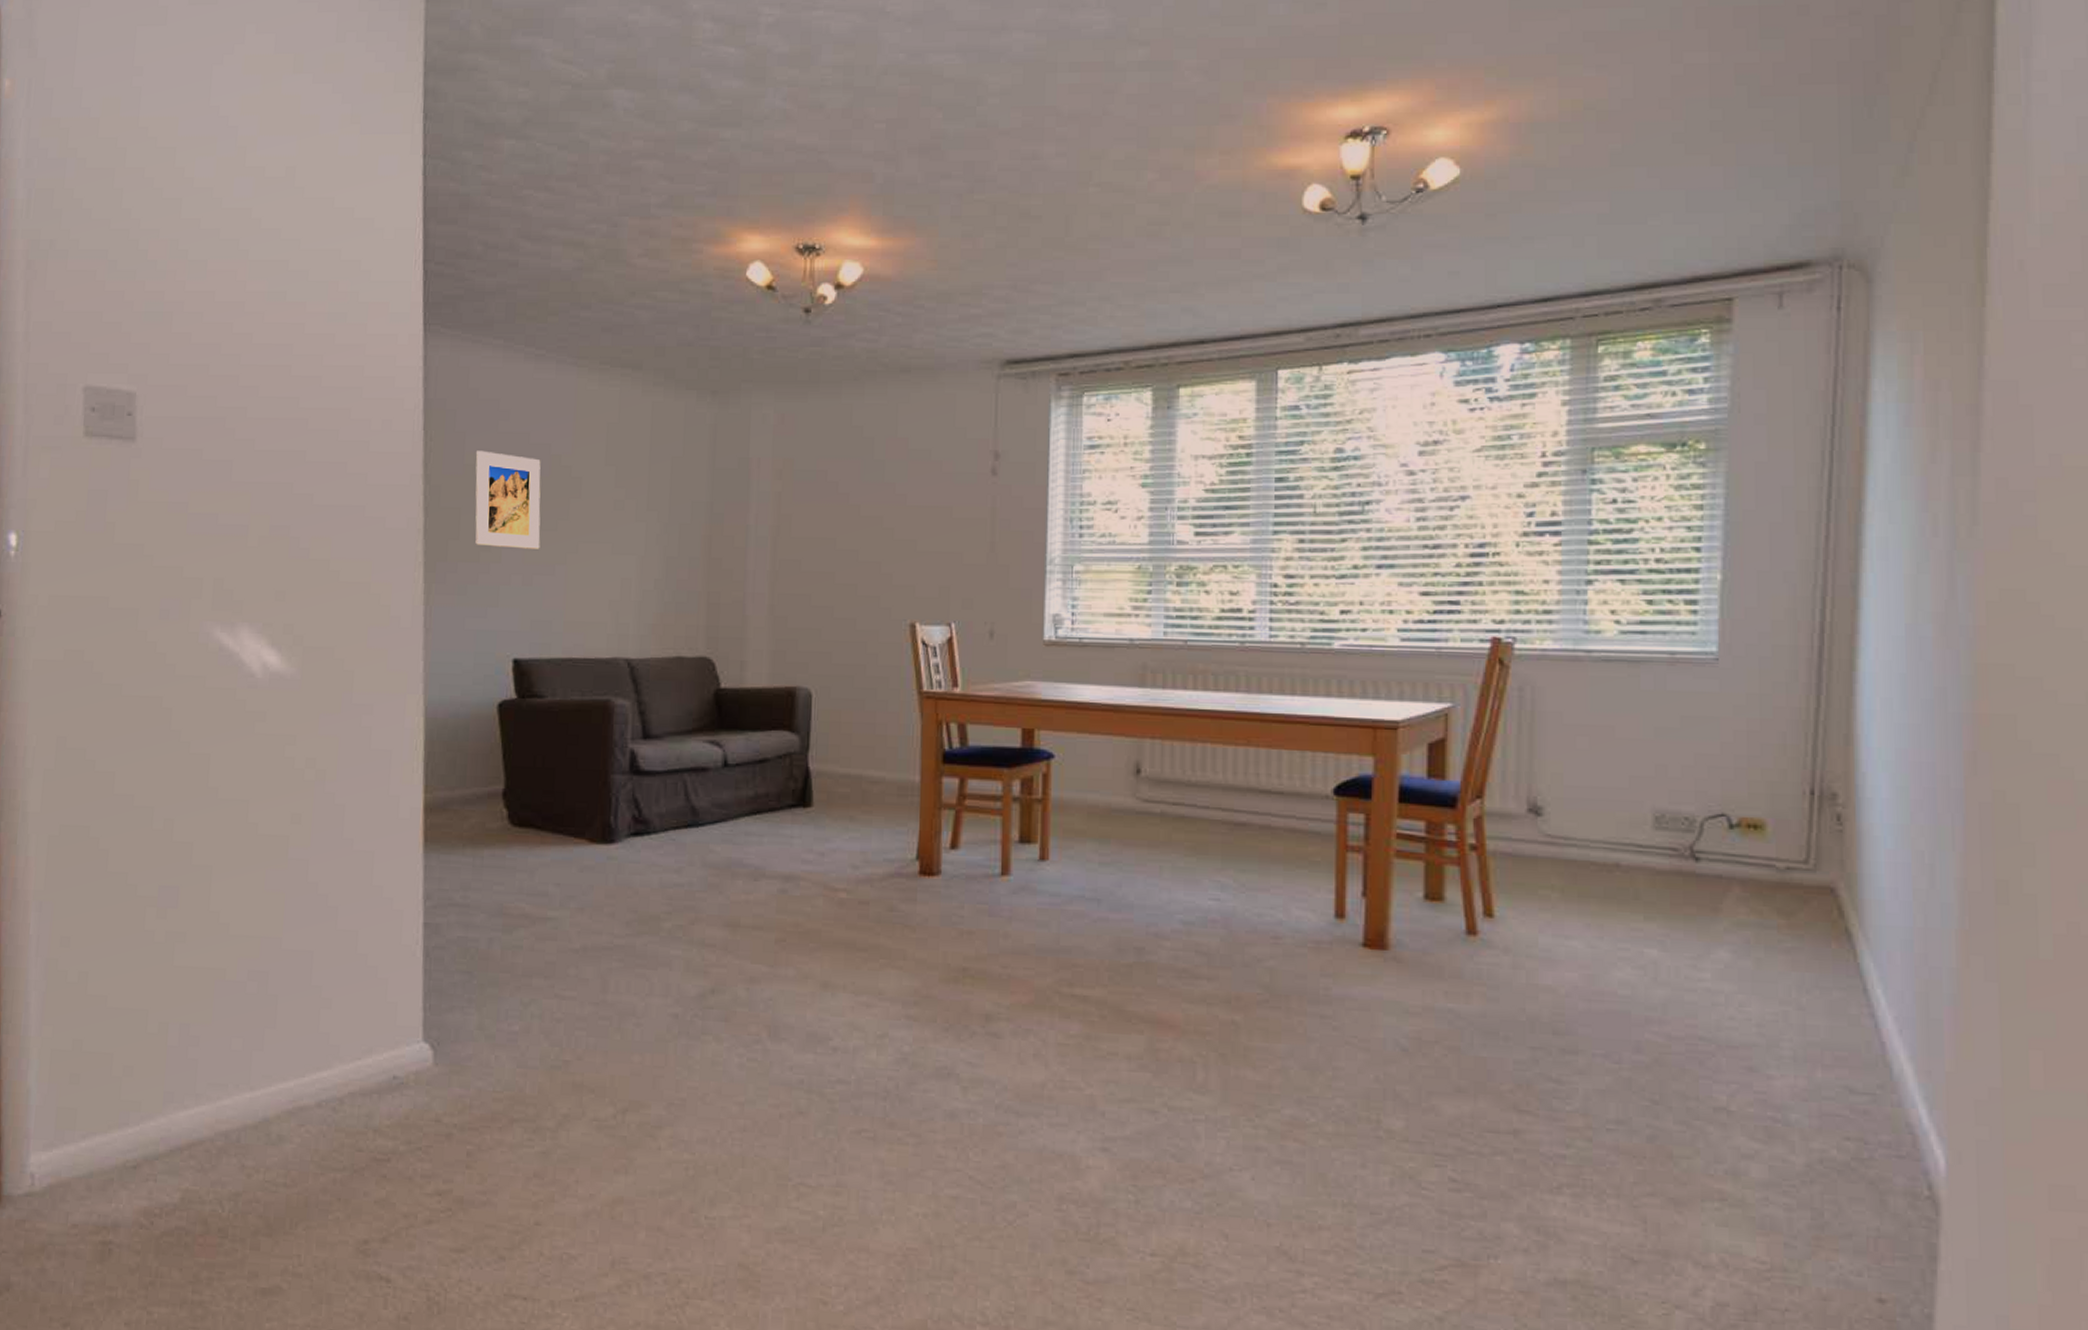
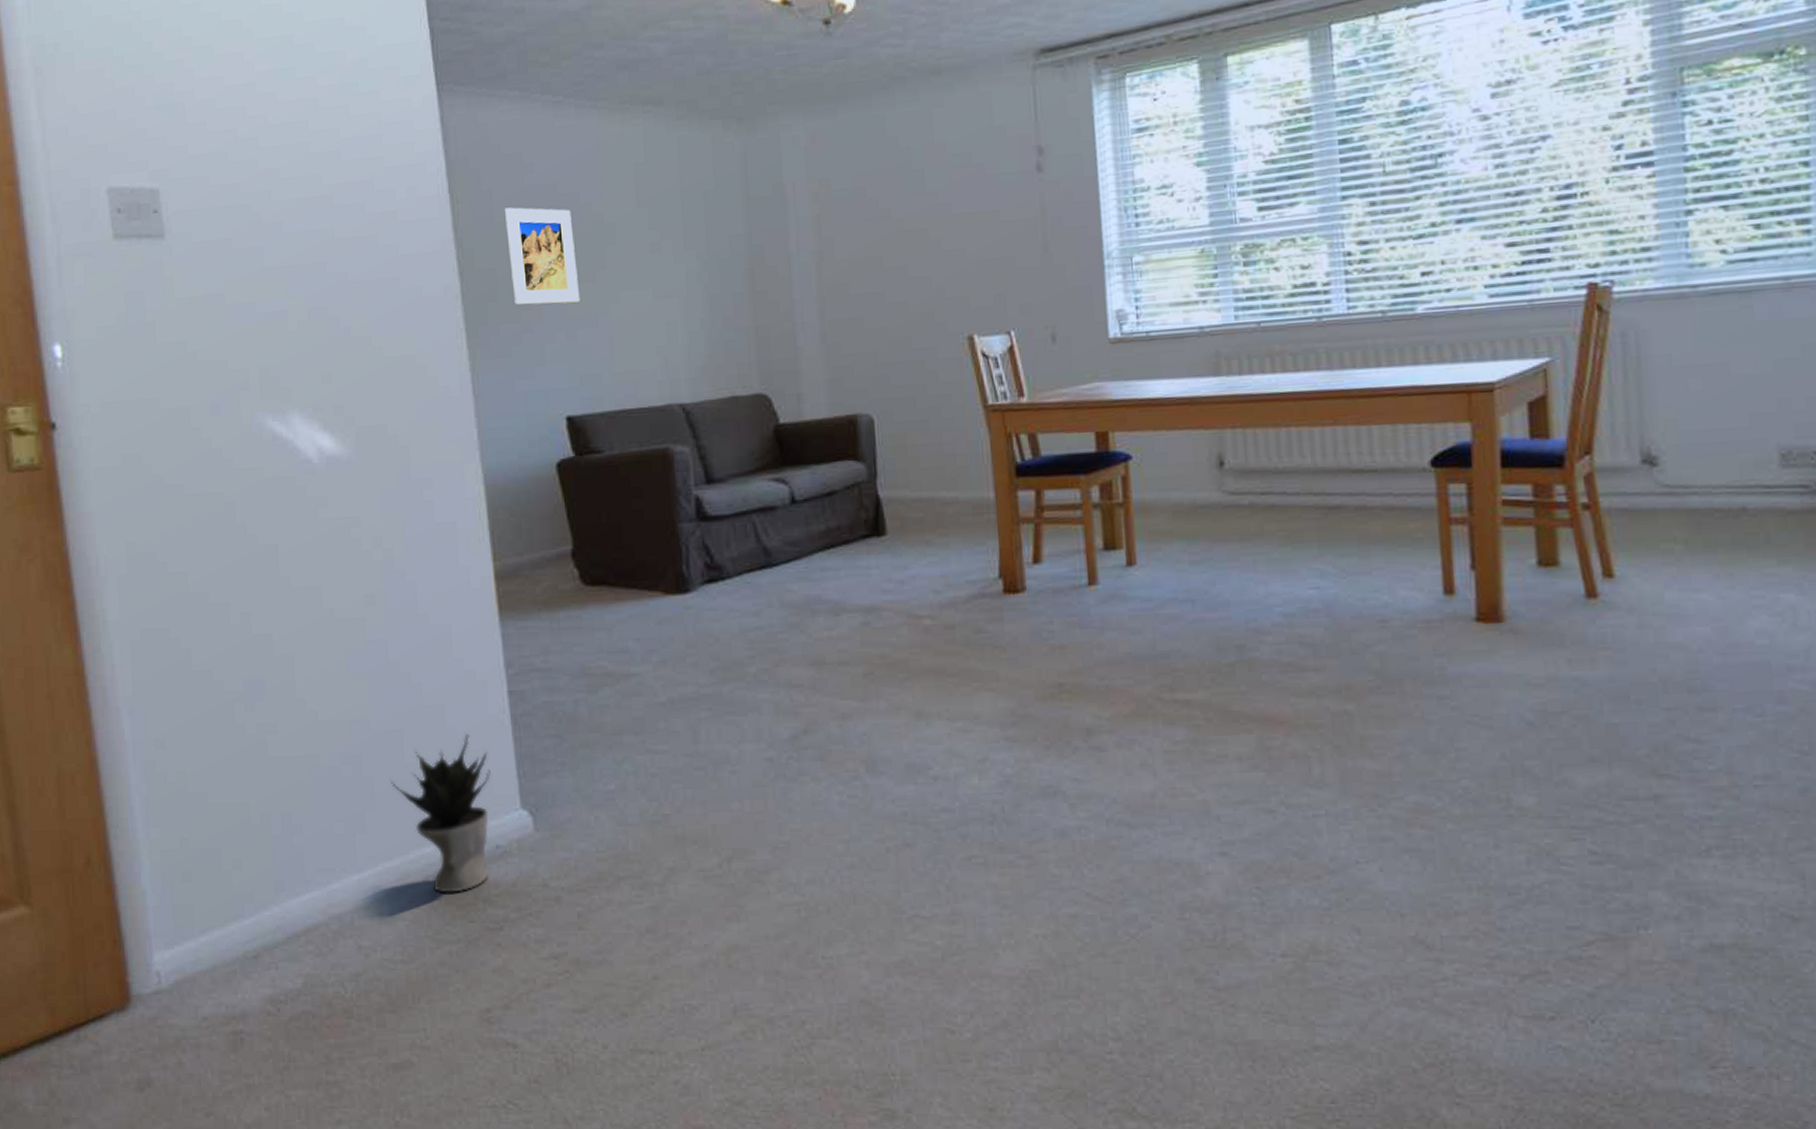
potted plant: none [295,961,397,1121] -> present [391,734,491,893]

